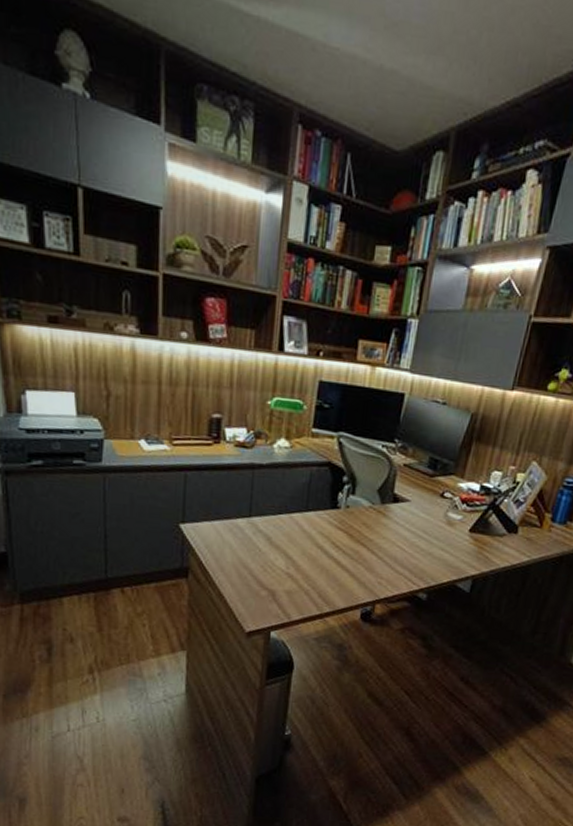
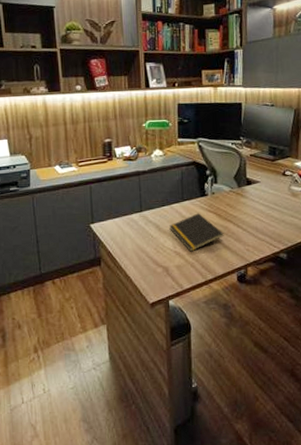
notepad: none [284,529,353,577] -> present [169,213,224,252]

